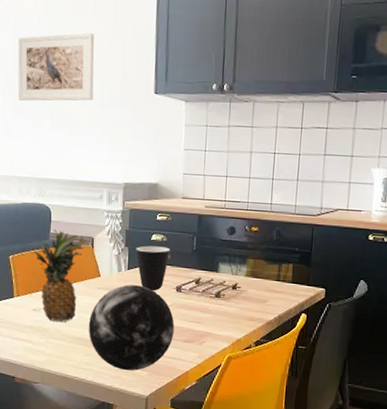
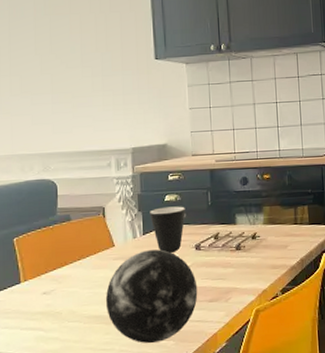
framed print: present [17,33,94,101] -> none [12,9,94,79]
fruit: present [34,229,88,323] -> none [40,204,98,303]

